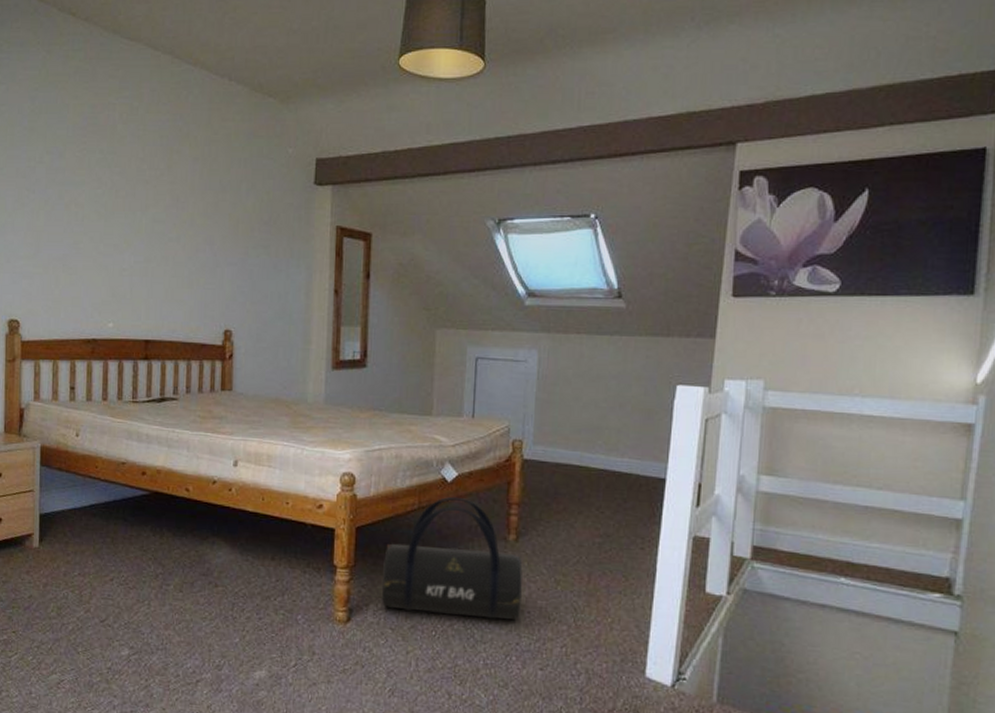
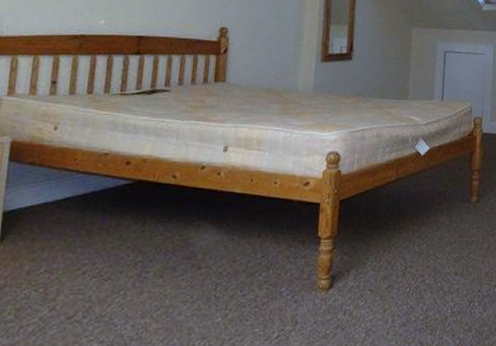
duffel bag: present [381,496,523,619] -> none [362,167,483,272]

